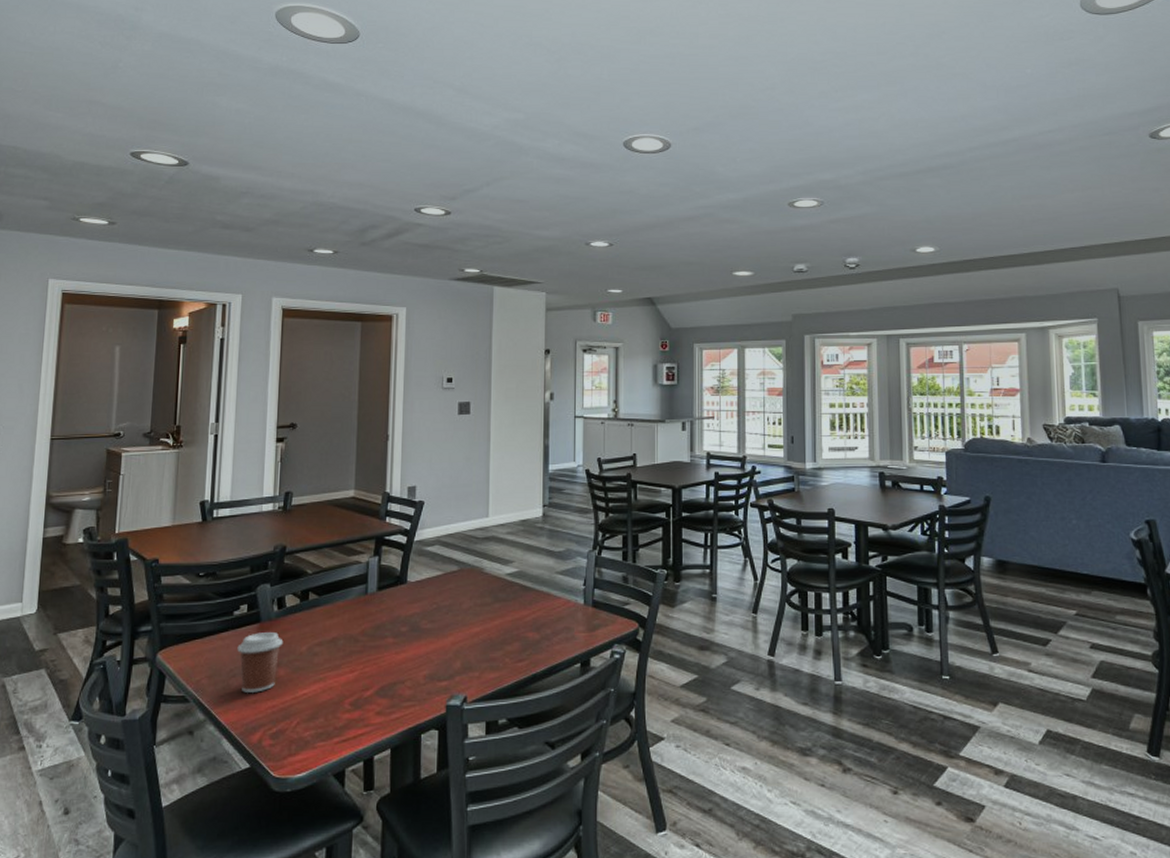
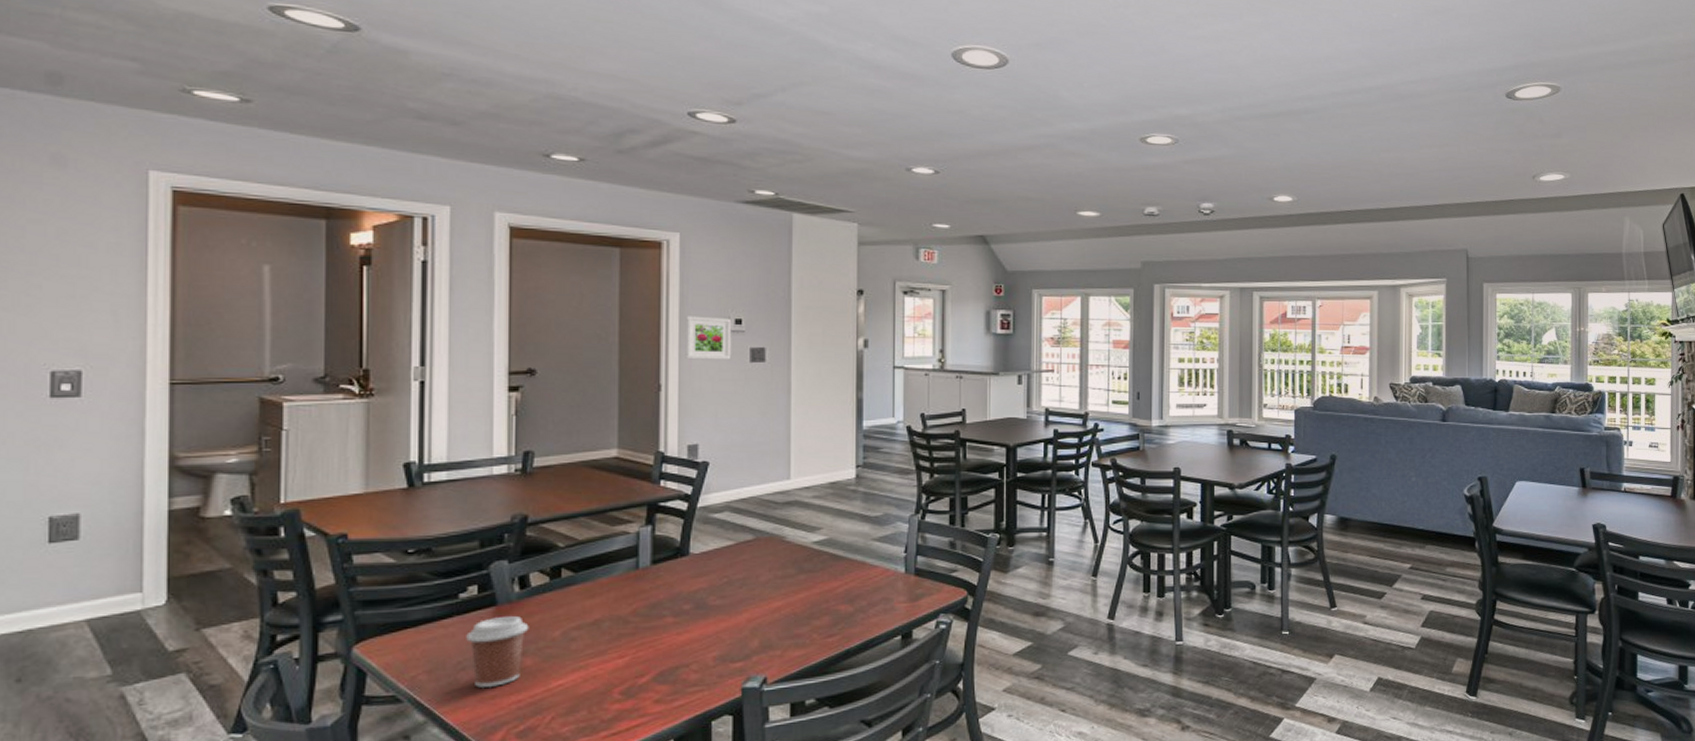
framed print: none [408,376,445,414] -> present [685,316,732,360]

